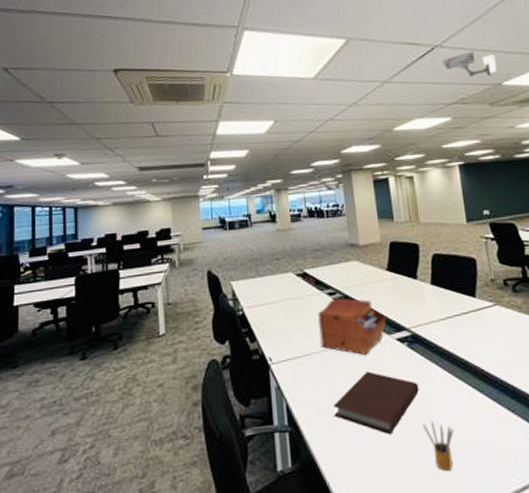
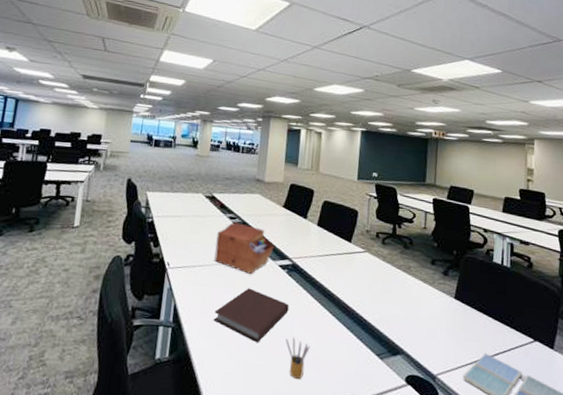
security camera: present [442,51,497,77] -> none [366,37,411,62]

